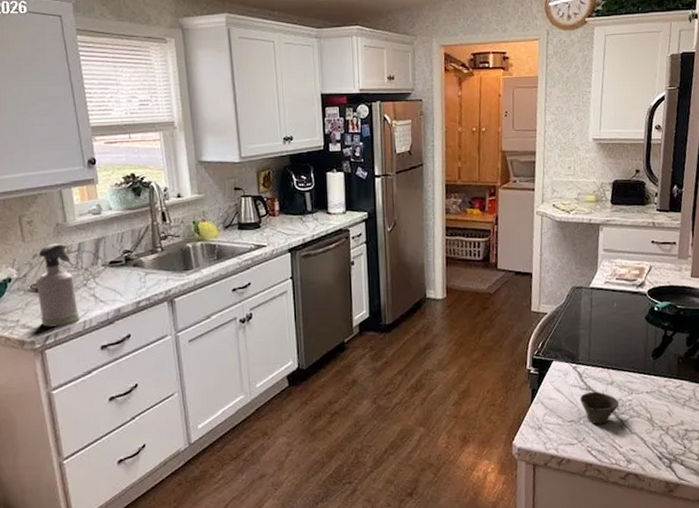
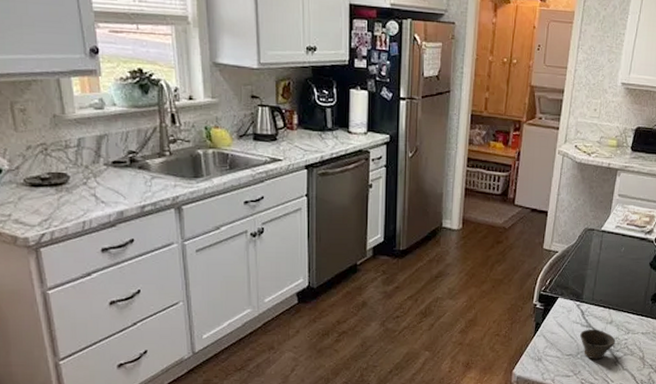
spray bottle: present [35,243,79,327] -> none [29,135,78,225]

